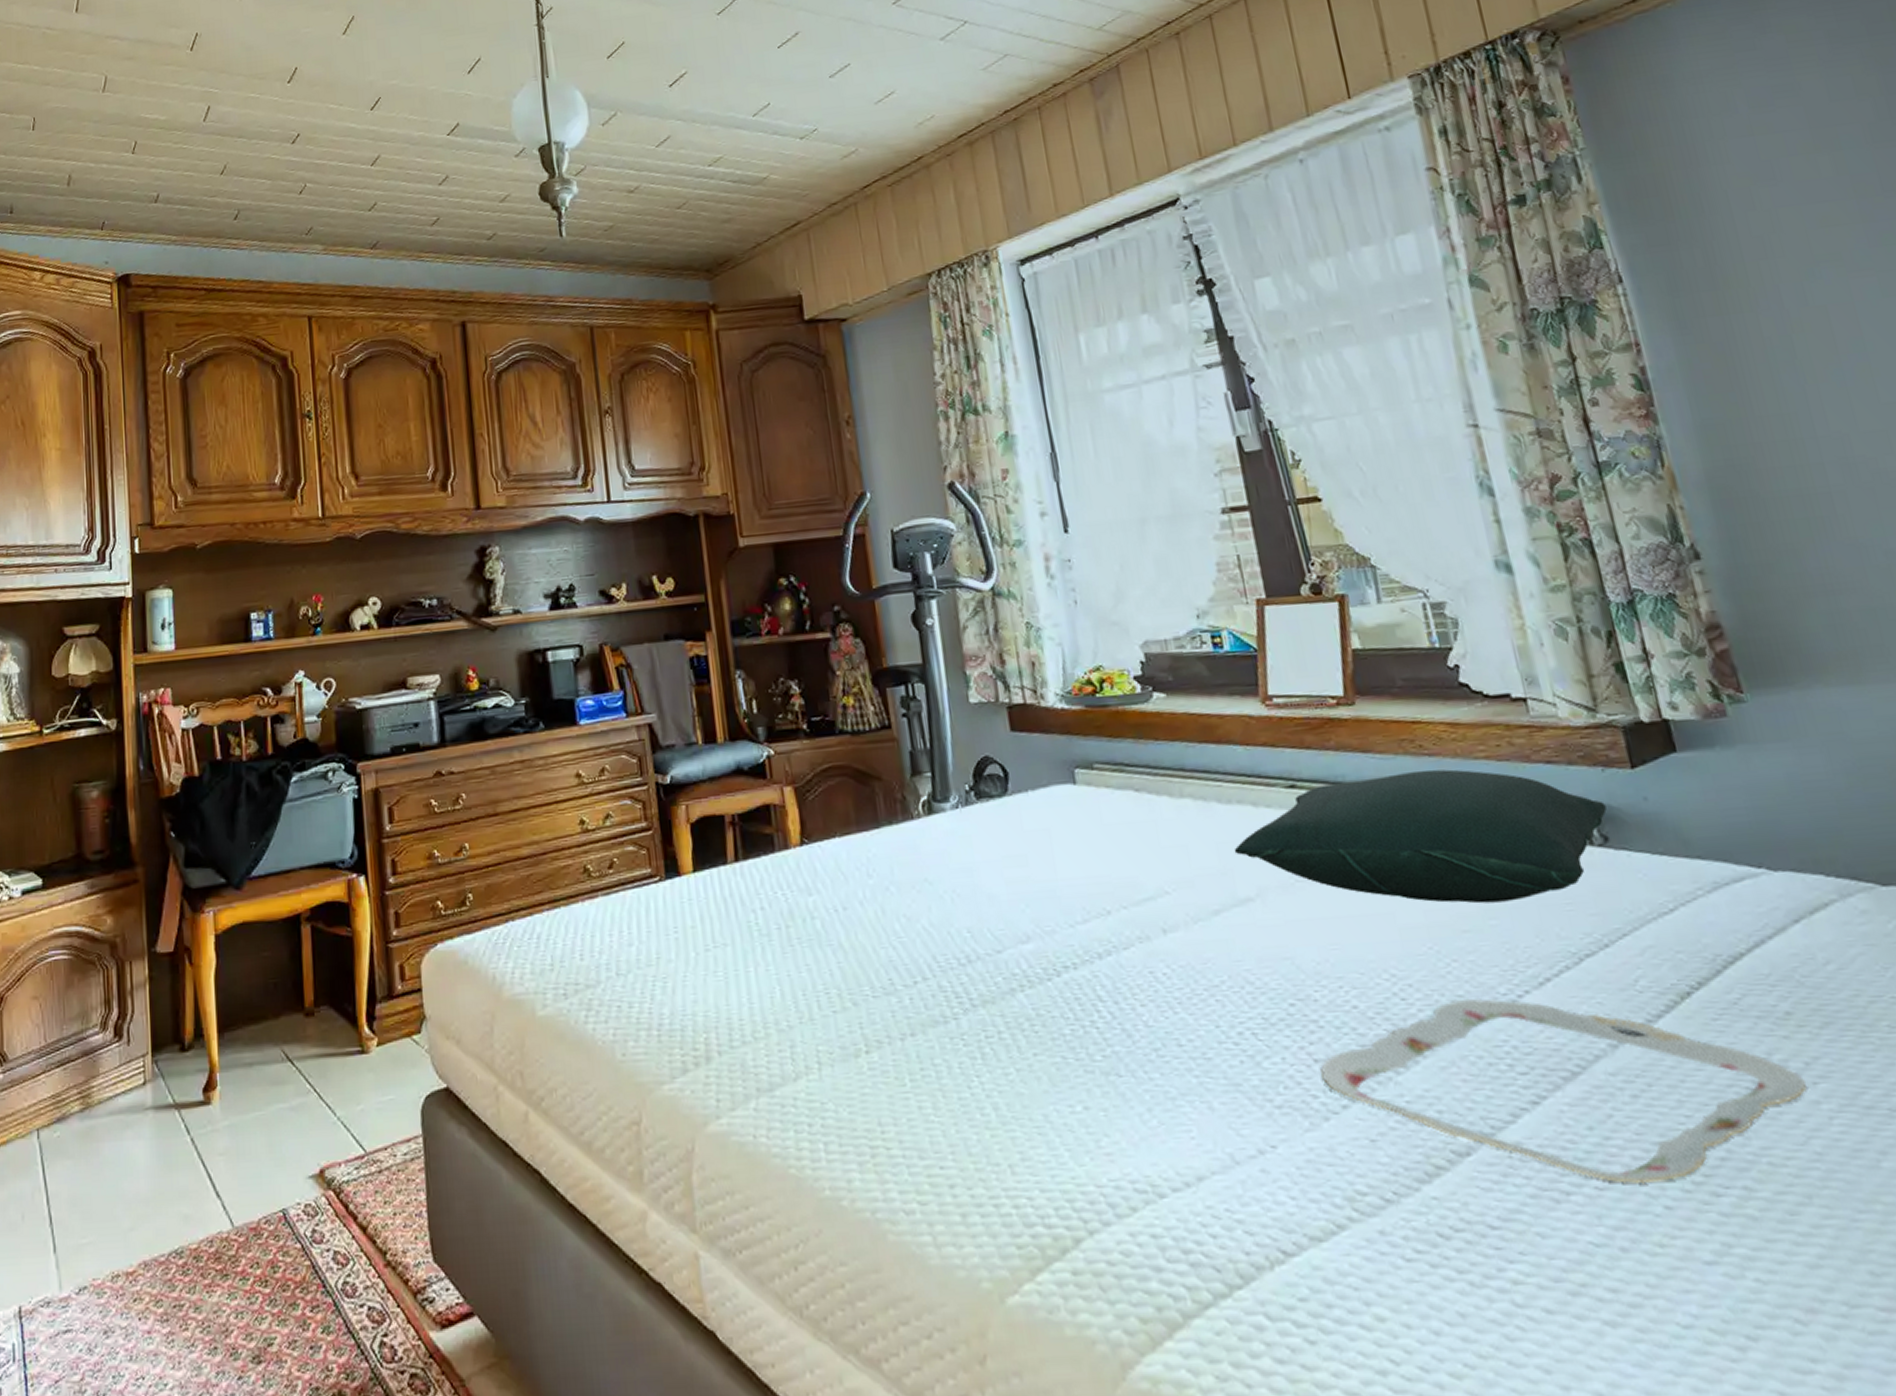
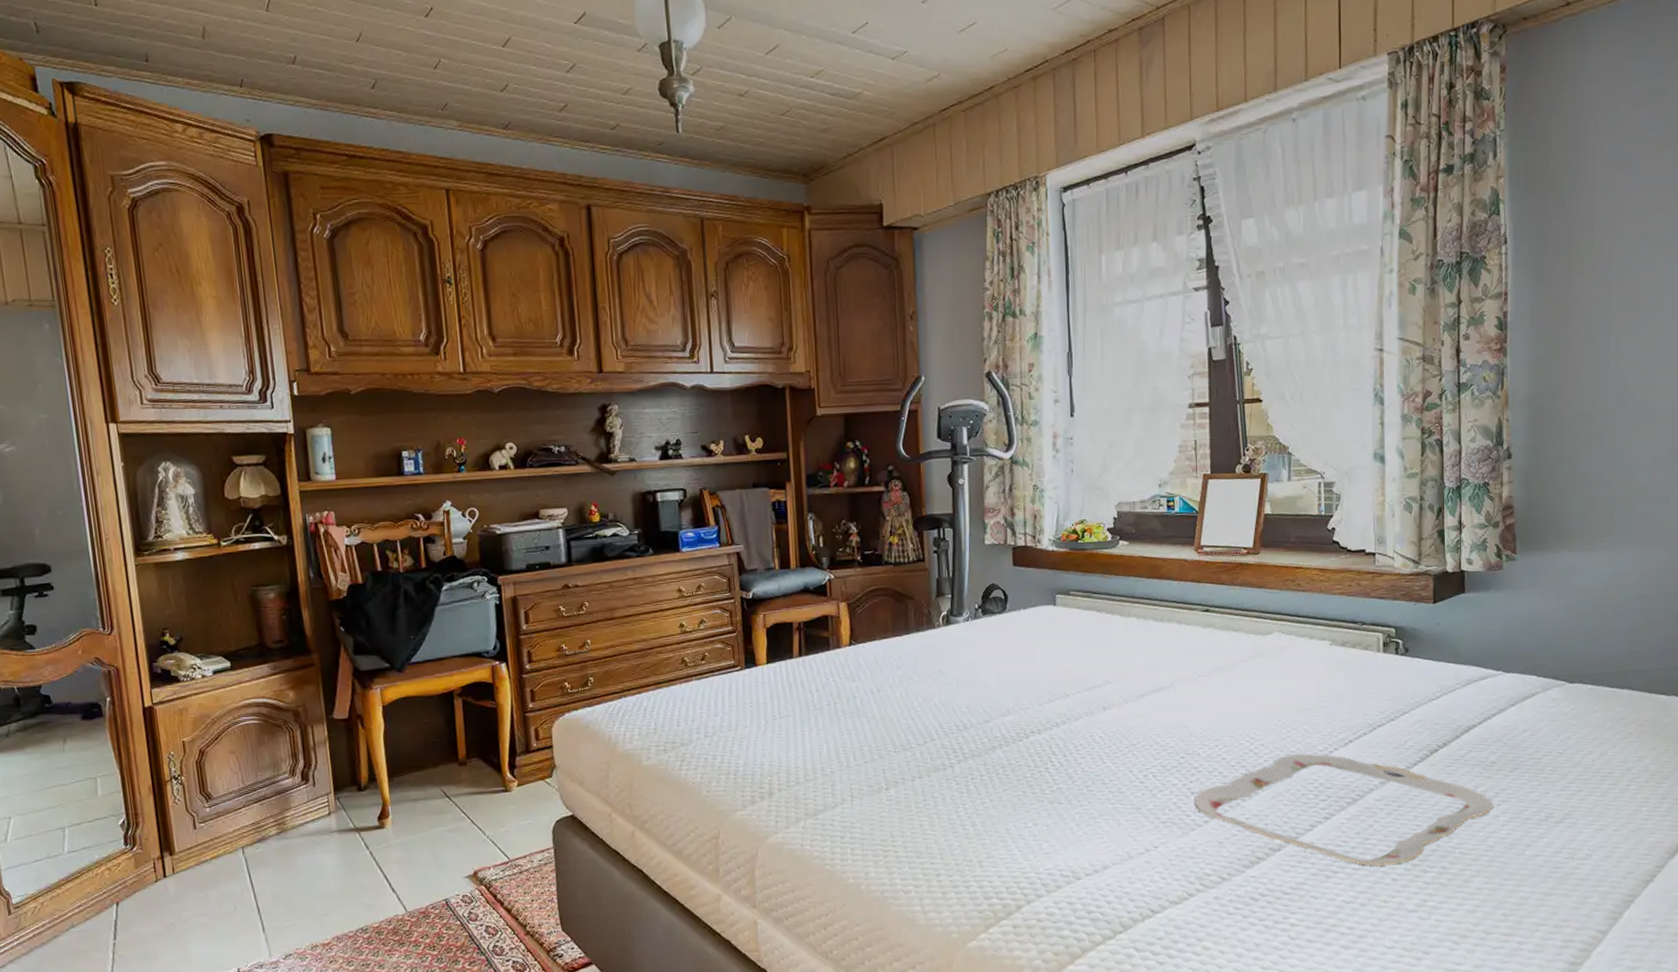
pillow: present [1234,769,1607,904] -> none [1160,601,1411,692]

